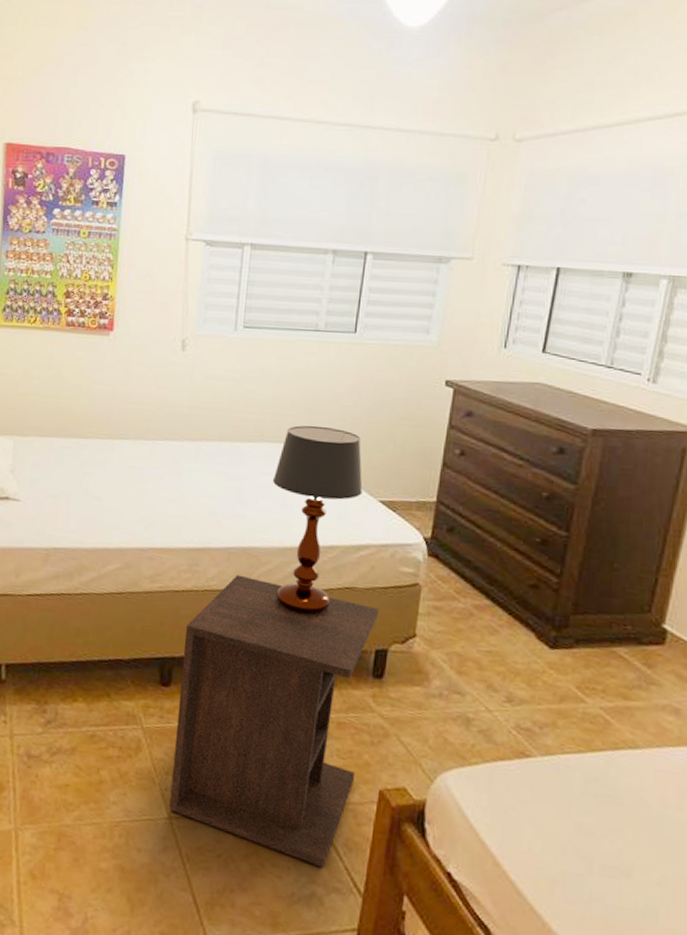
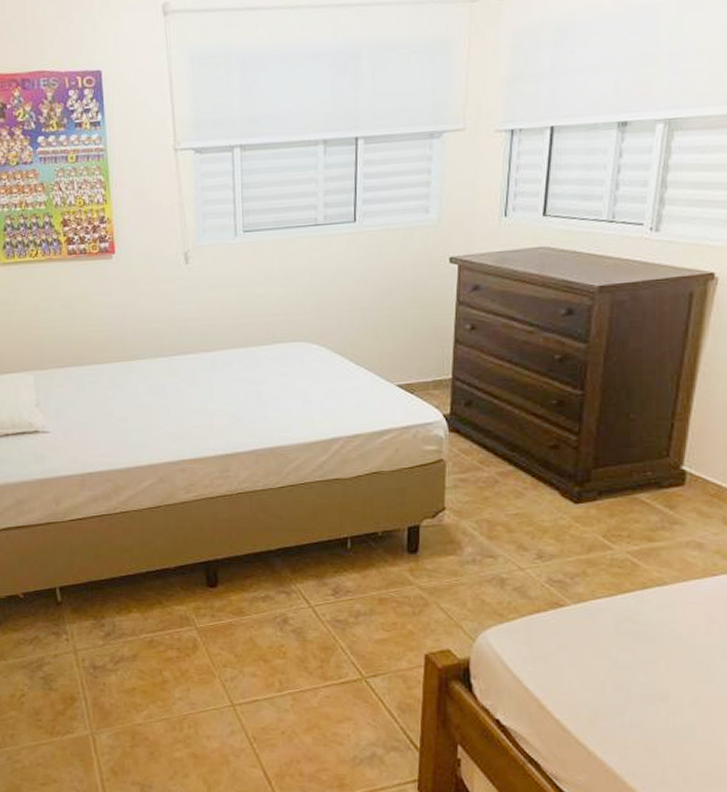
nightstand: present [168,574,378,868] -> none [224,474,407,731]
table lamp: present [272,425,363,615] -> none [290,319,379,502]

